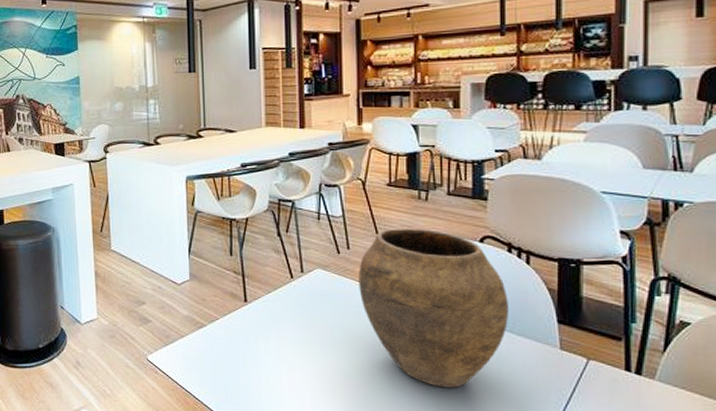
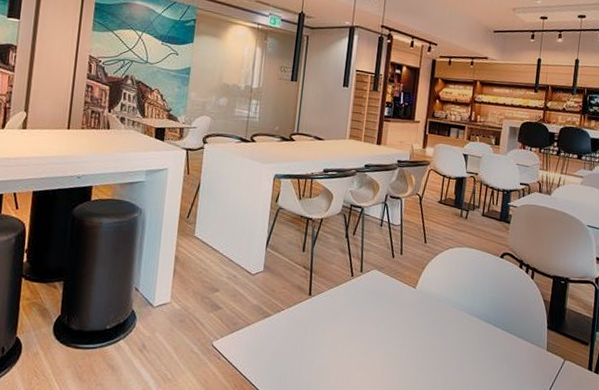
vase: present [359,228,508,388] -> none [405,240,515,381]

